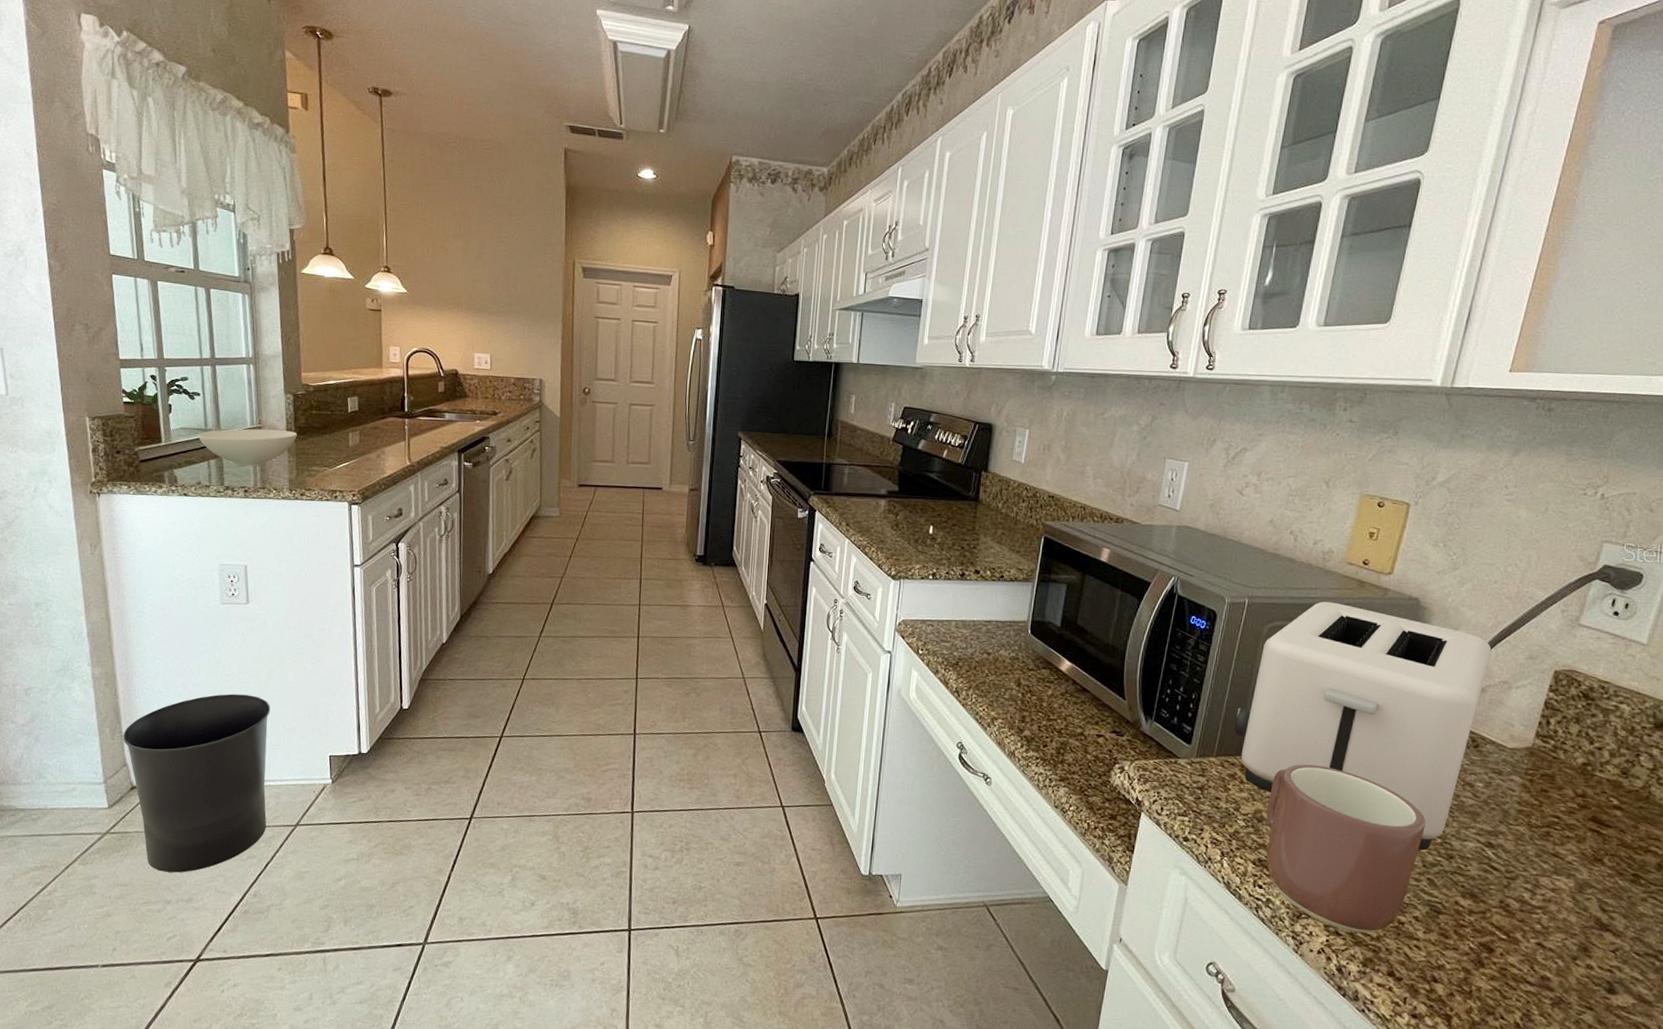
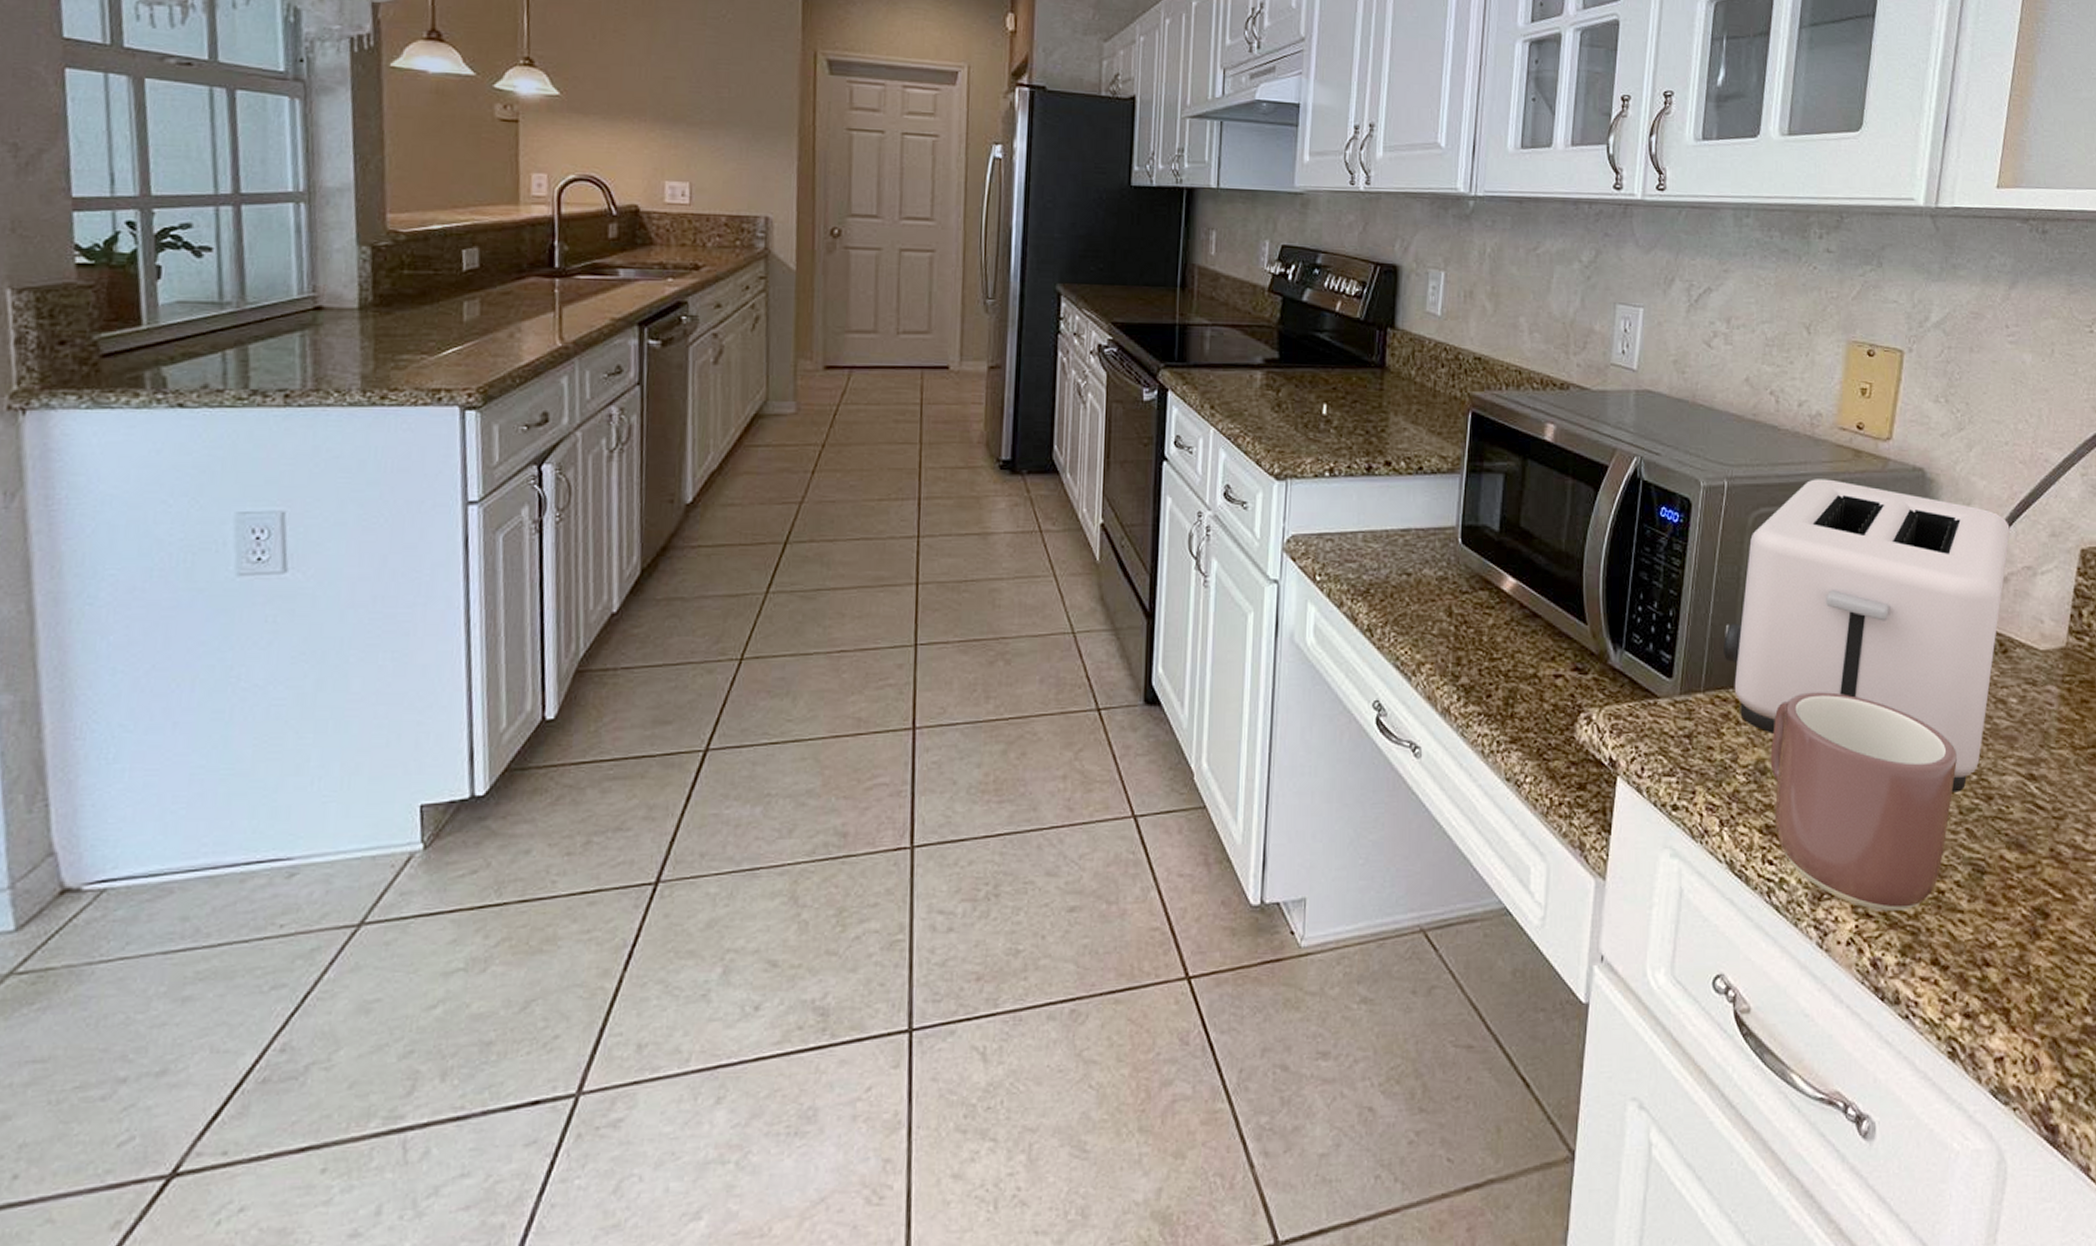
waste bin: present [123,693,271,873] -> none [49,719,320,1030]
bowl: present [198,429,297,467] -> none [206,299,377,358]

